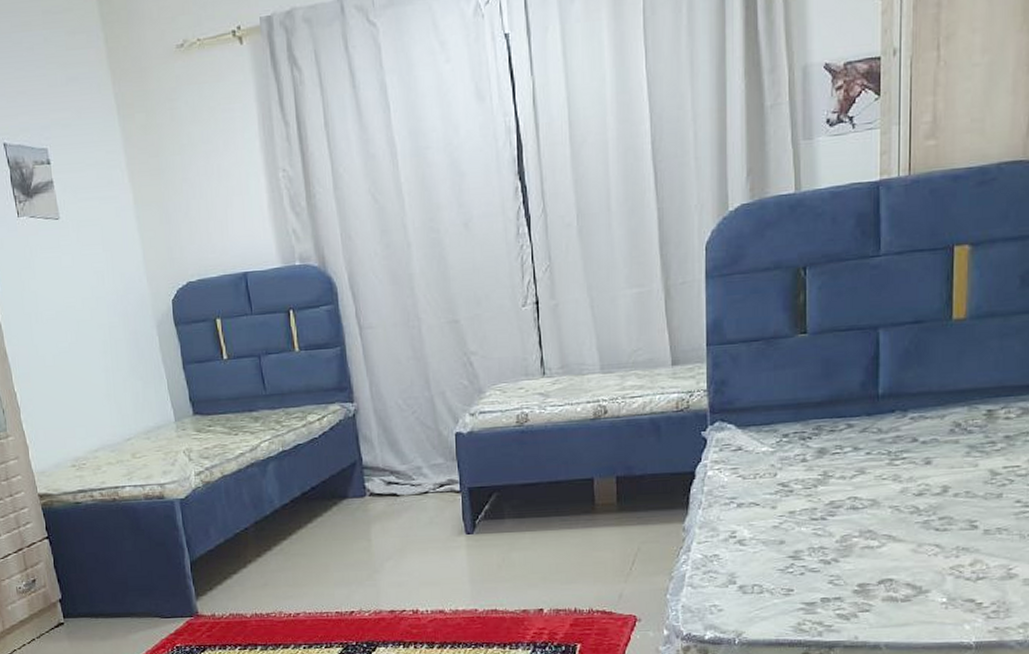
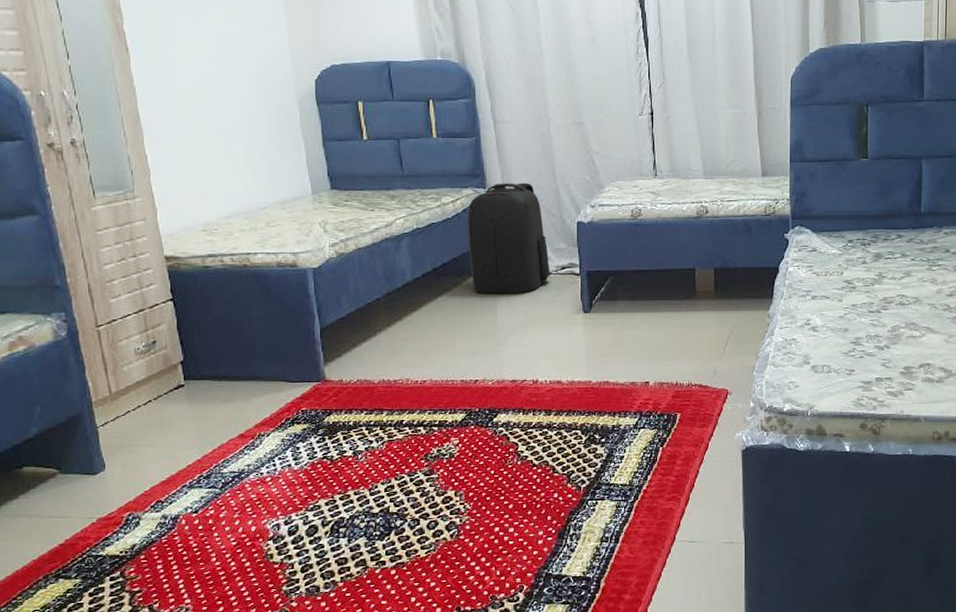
backpack: none [335,393,427,519] -> present [468,182,550,294]

